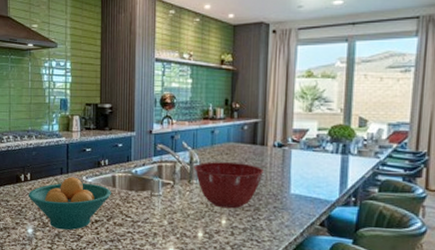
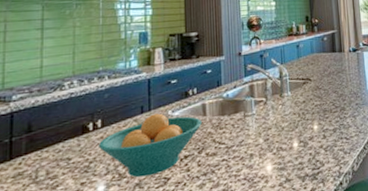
mixing bowl: present [194,162,263,209] -> none [284,70,344,115]

